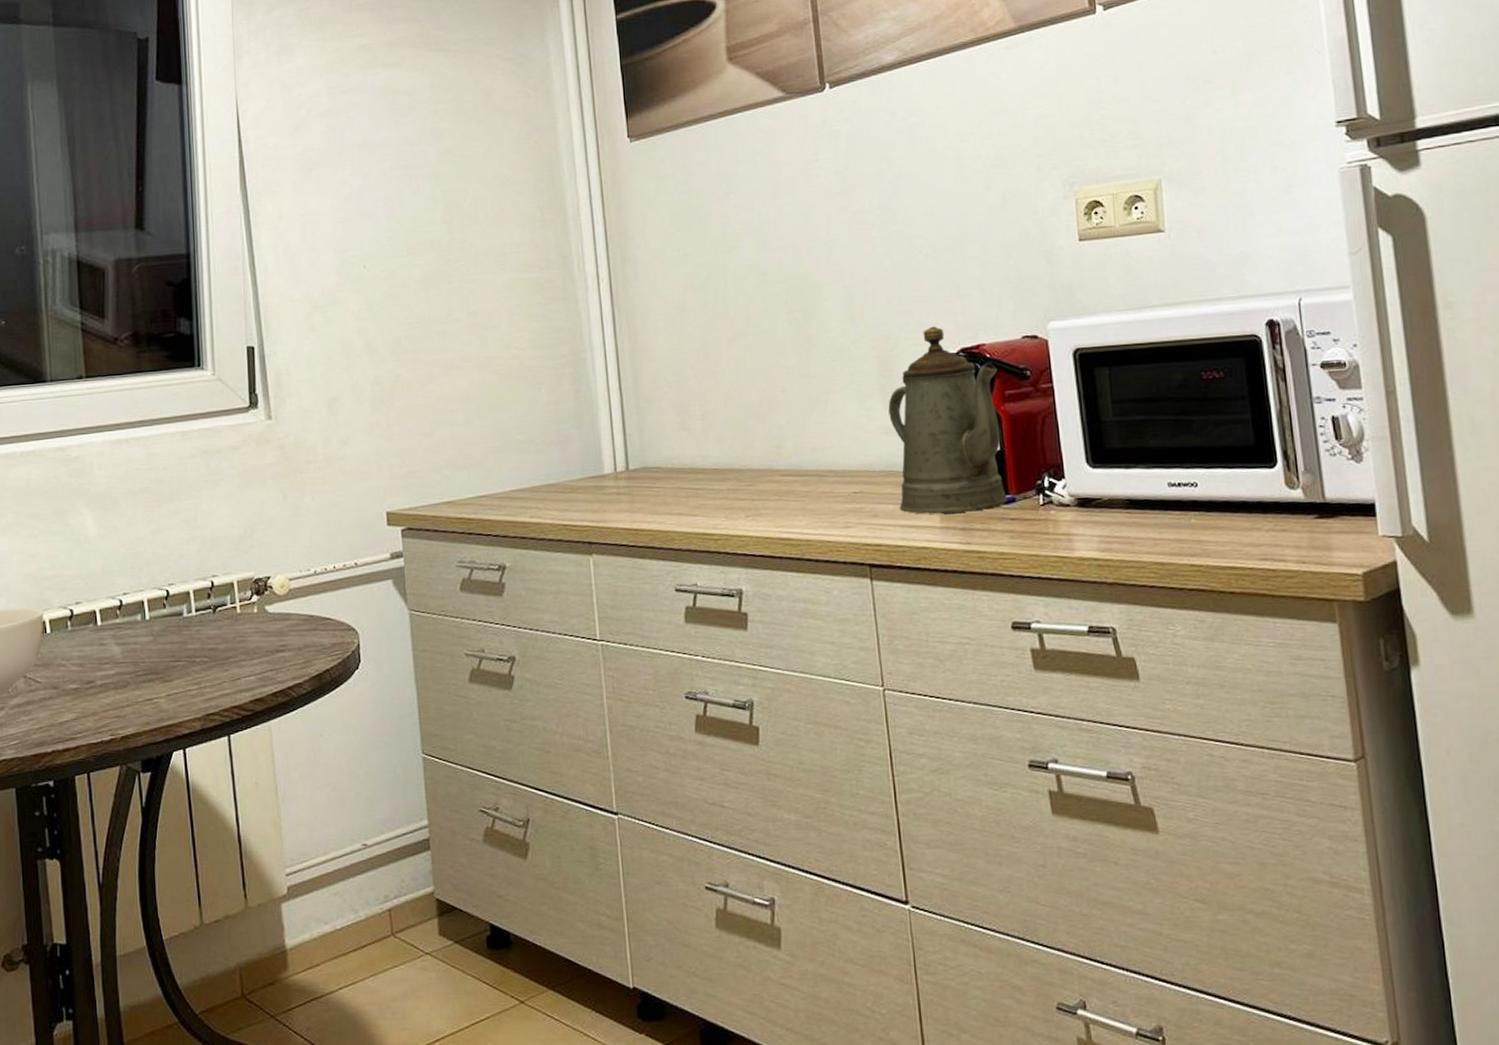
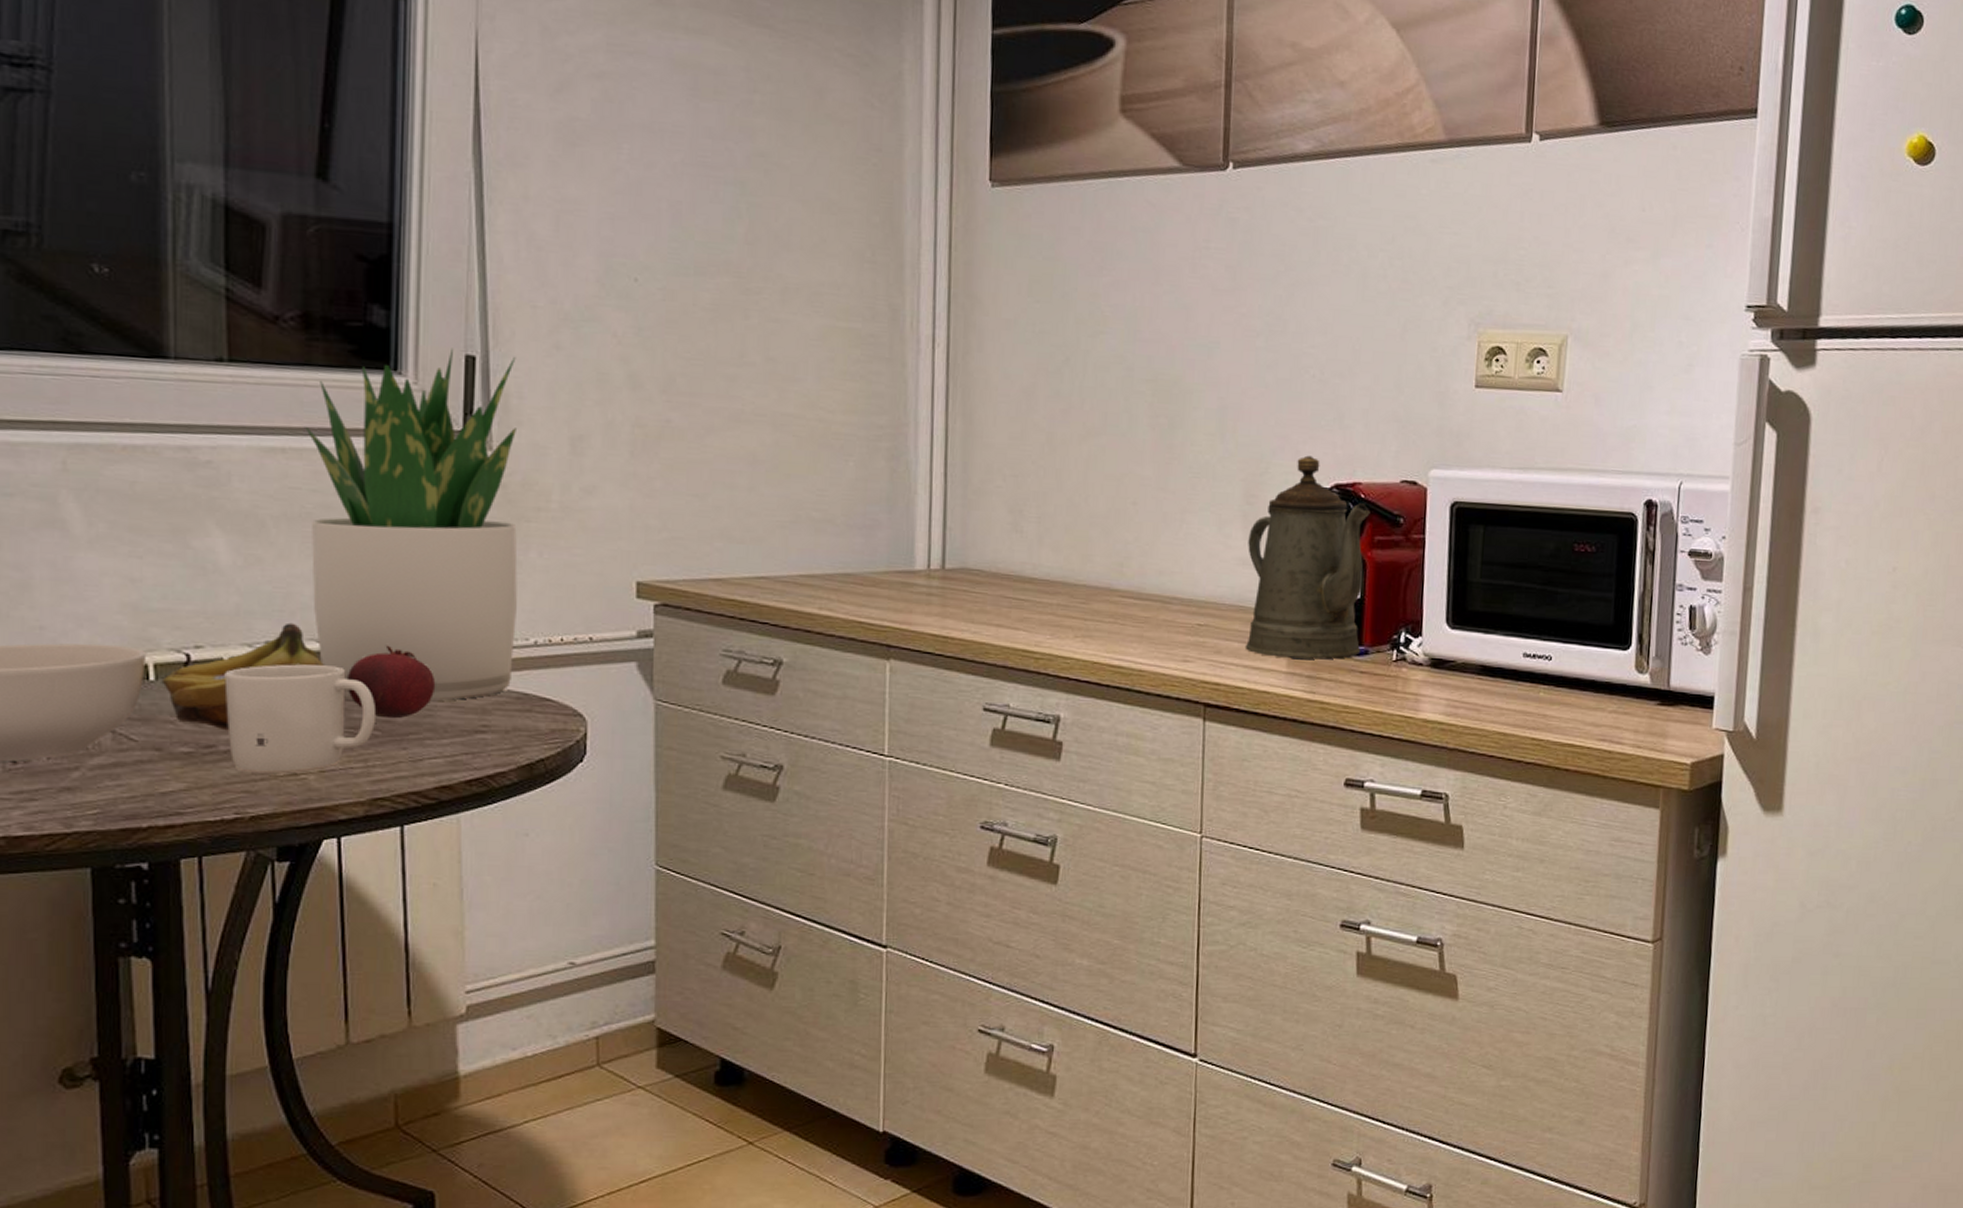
fruit: none [55,576,165,669] -> present [161,622,324,731]
mug: none [97,607,205,701] -> present [224,664,377,774]
planter: none [140,342,300,634] -> present [305,348,518,702]
fruit: none [181,586,245,647] -> present [346,645,436,719]

